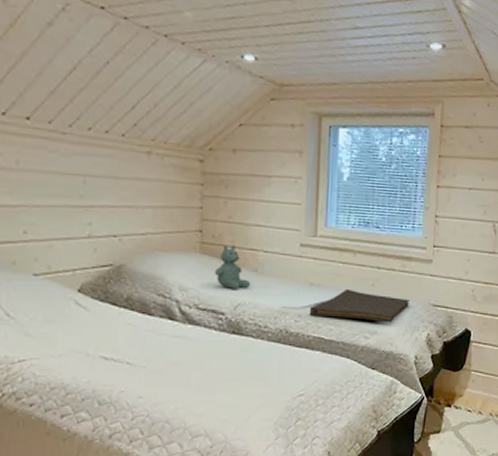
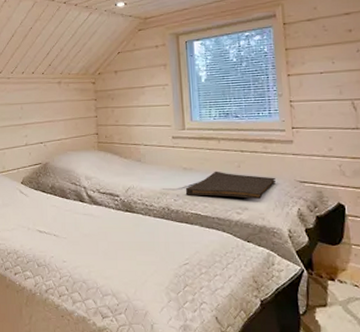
stuffed bear: present [215,245,251,289] -> none [110,142,137,176]

